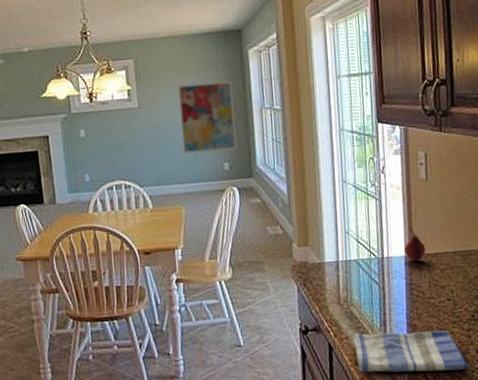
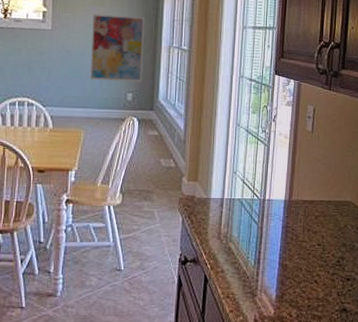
dish towel: present [351,330,468,373] -> none [227,268,329,310]
fruit: present [404,227,426,261] -> none [285,174,304,205]

